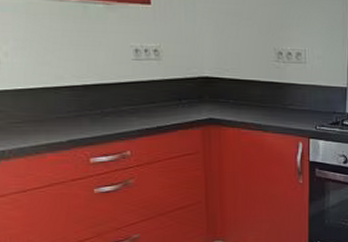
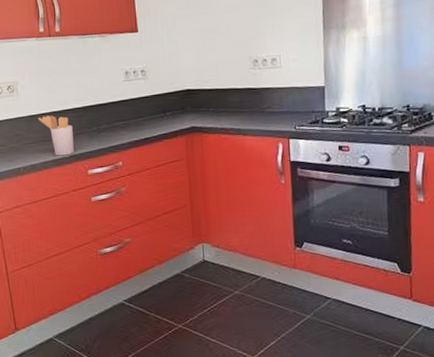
utensil holder: none [26,91,73,140] -> present [38,115,74,156]

